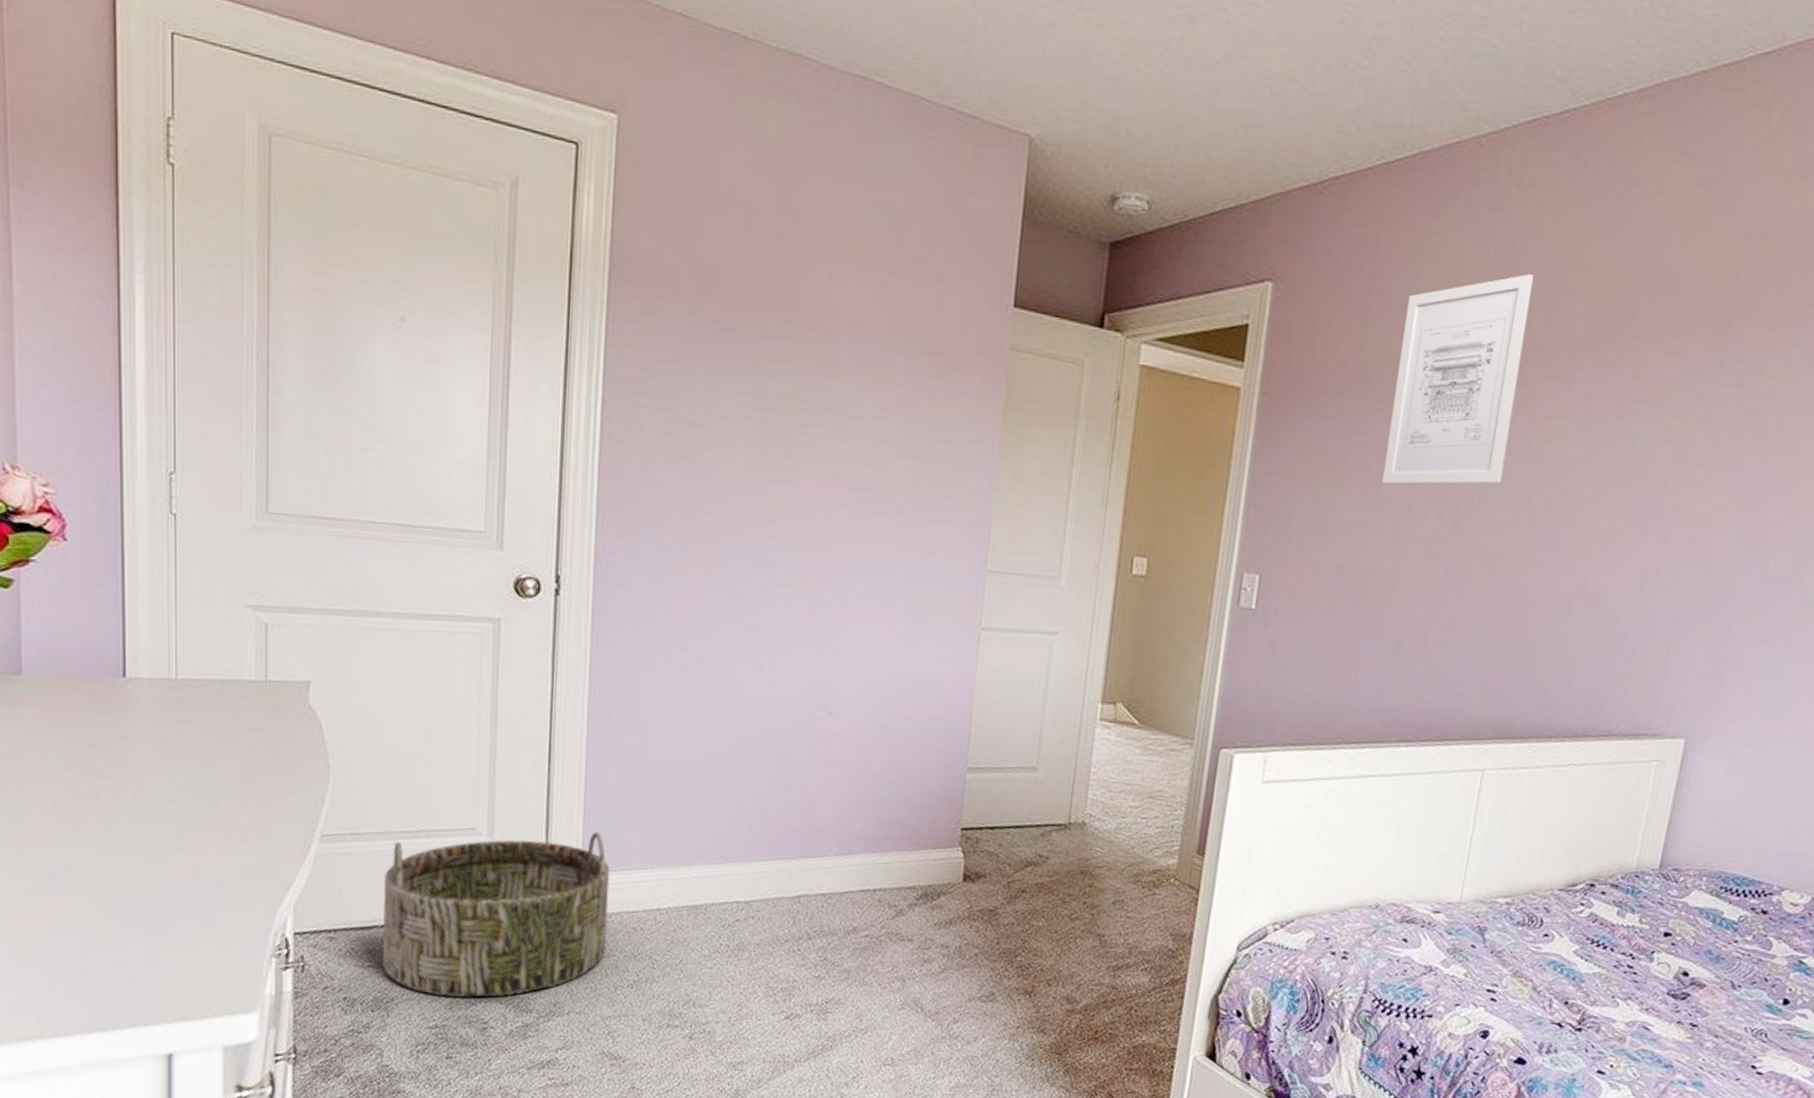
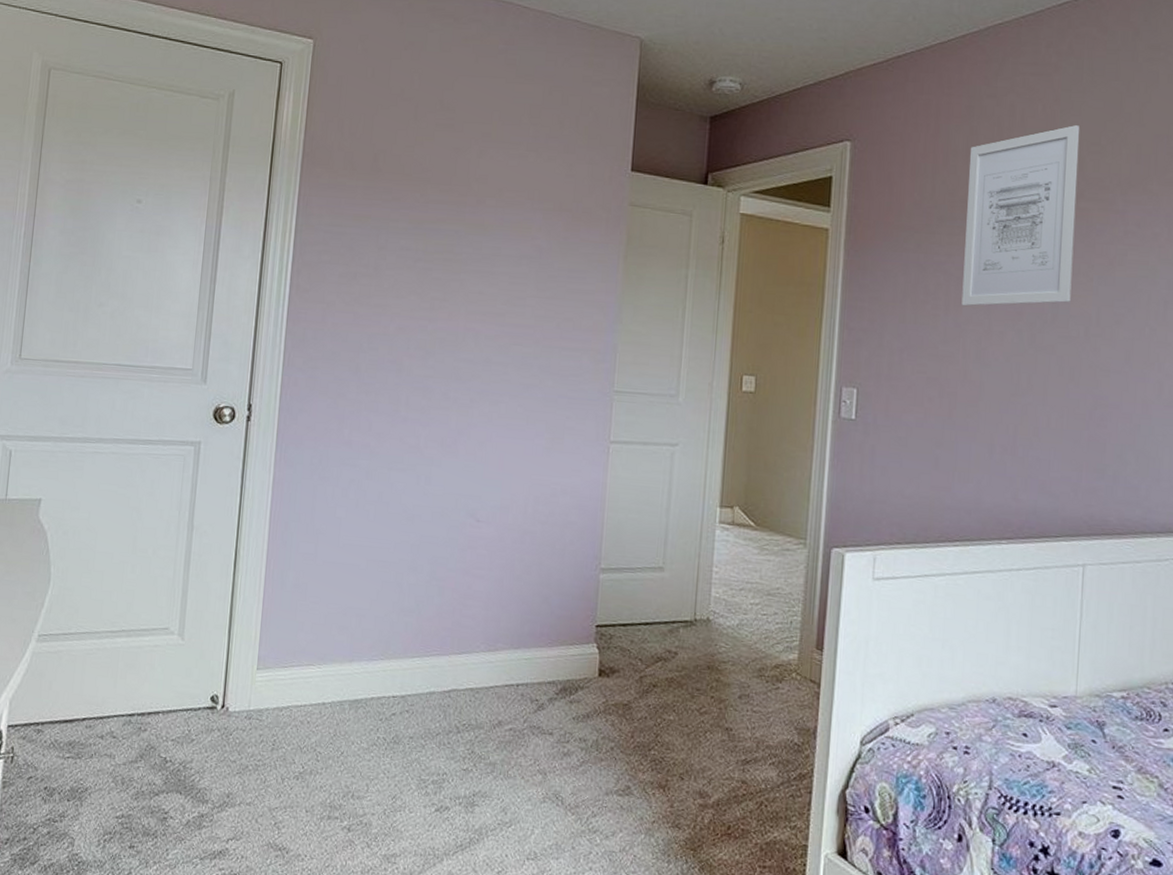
basket: present [382,831,610,998] -> none [80,630,283,788]

